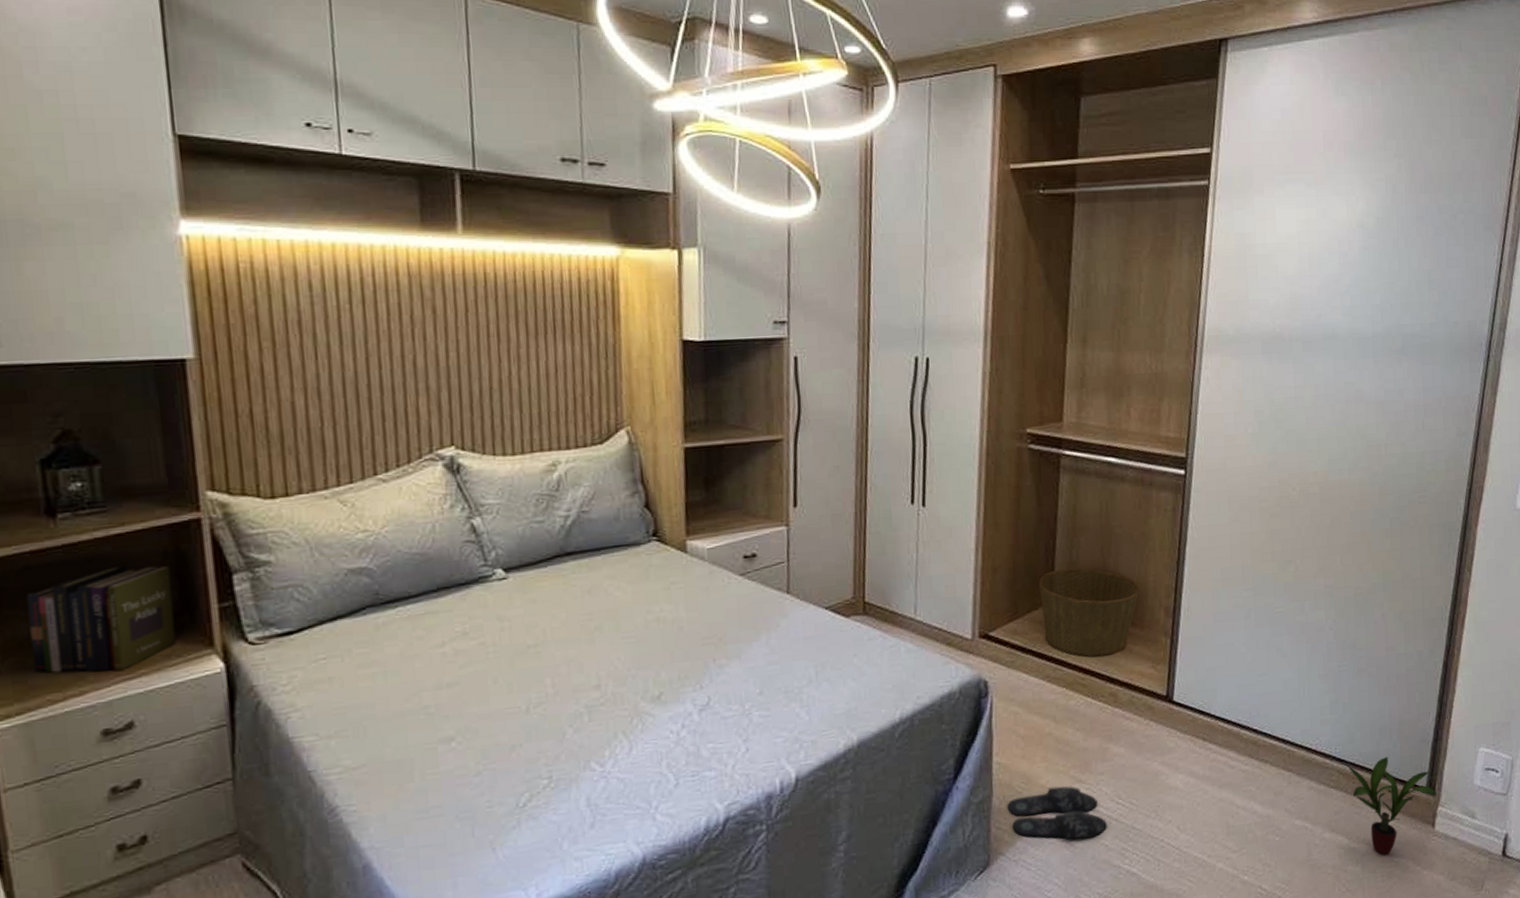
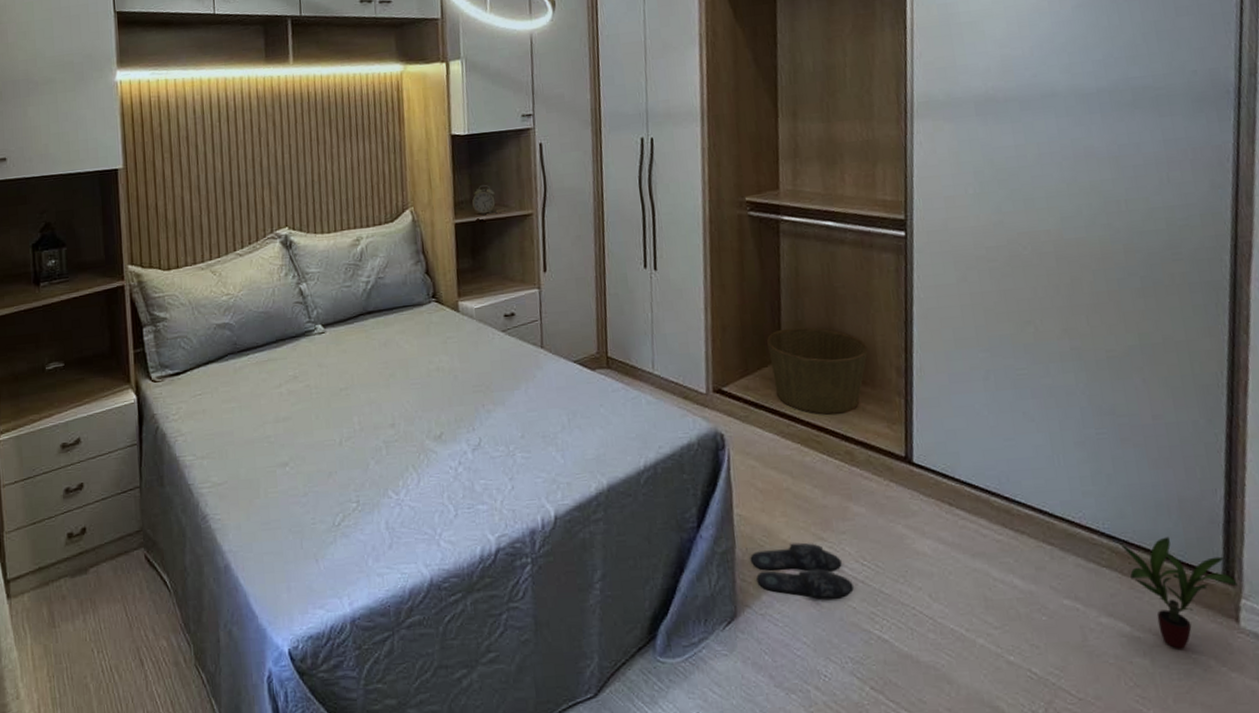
books: present [26,565,176,673] -> none [21,321,107,400]
alarm clock: none [707,402,737,438] -> present [472,184,496,215]

